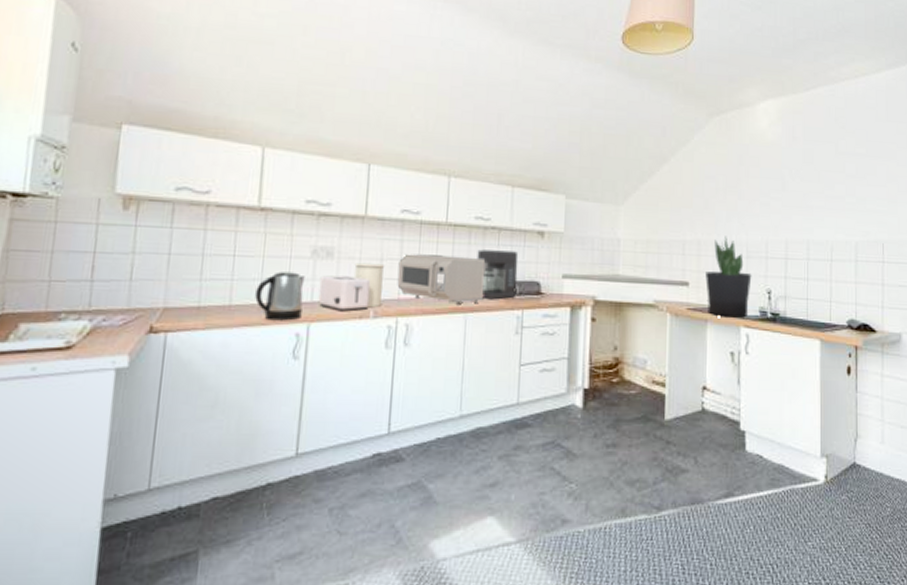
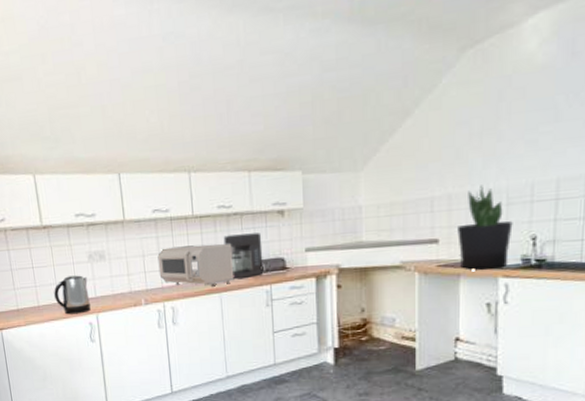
toaster: present [318,275,371,312] -> none [98,272,140,303]
canister: present [355,262,384,308] -> none [124,259,149,297]

